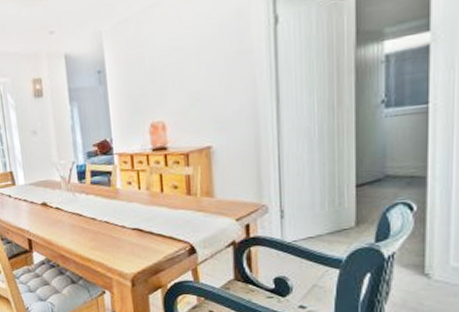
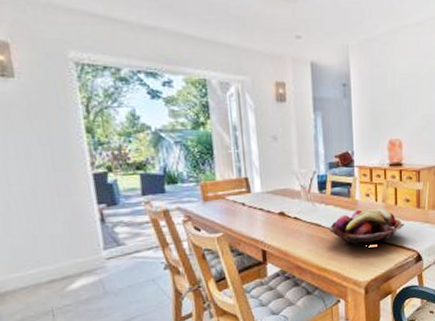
fruit basket: none [90,196,174,236] -> present [328,208,405,246]

